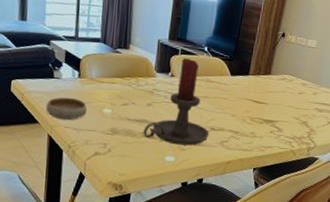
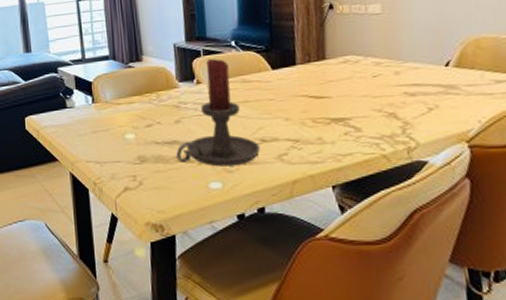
bowl: present [45,97,88,121] -> none [63,126,108,154]

